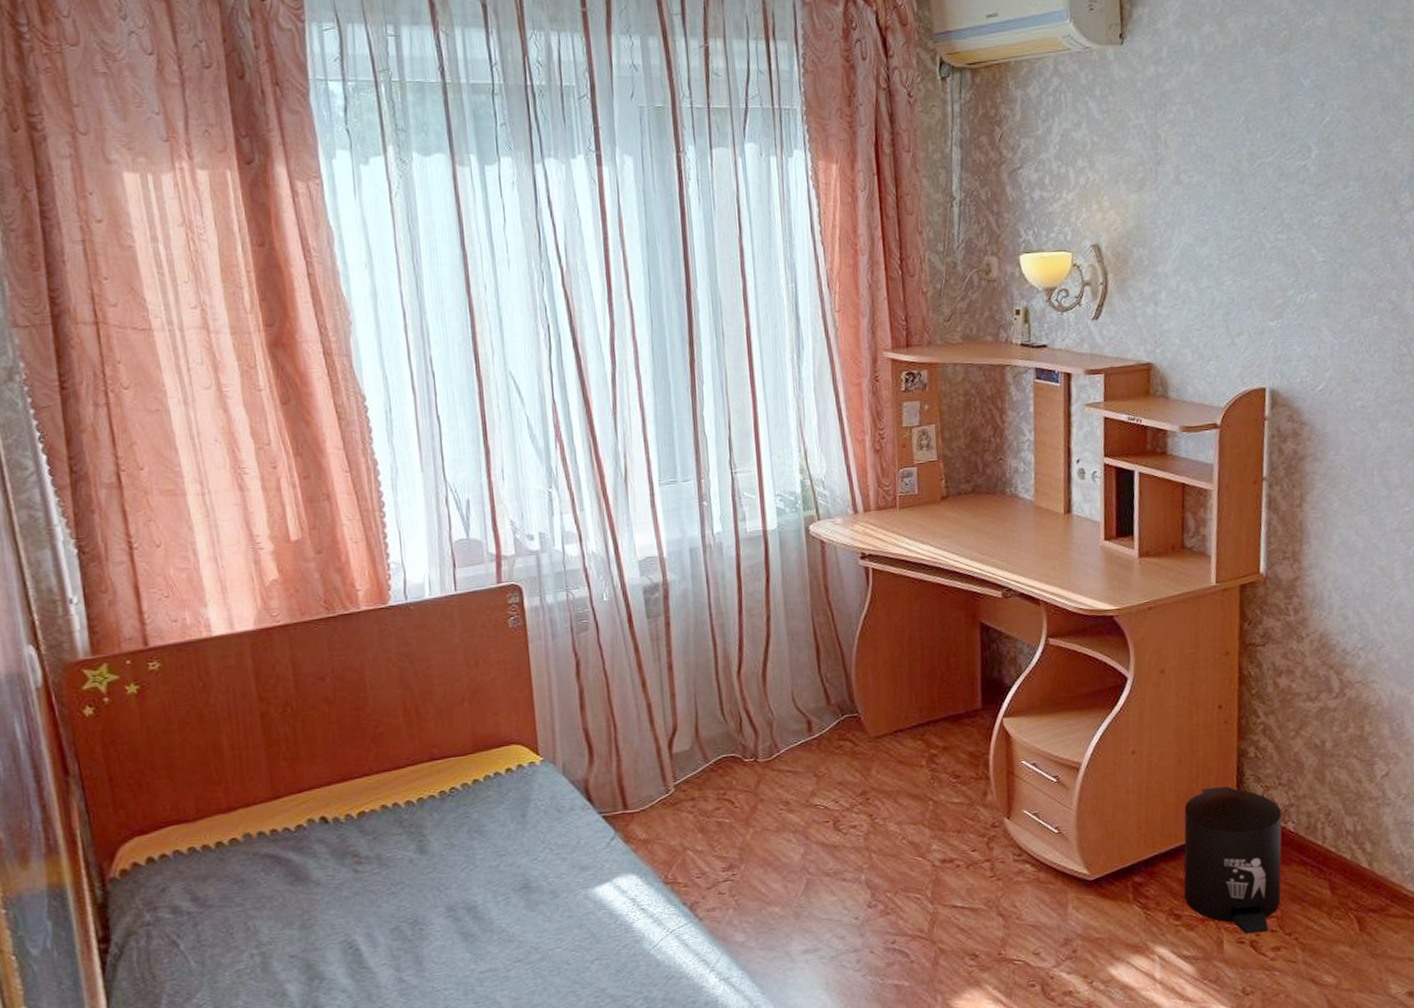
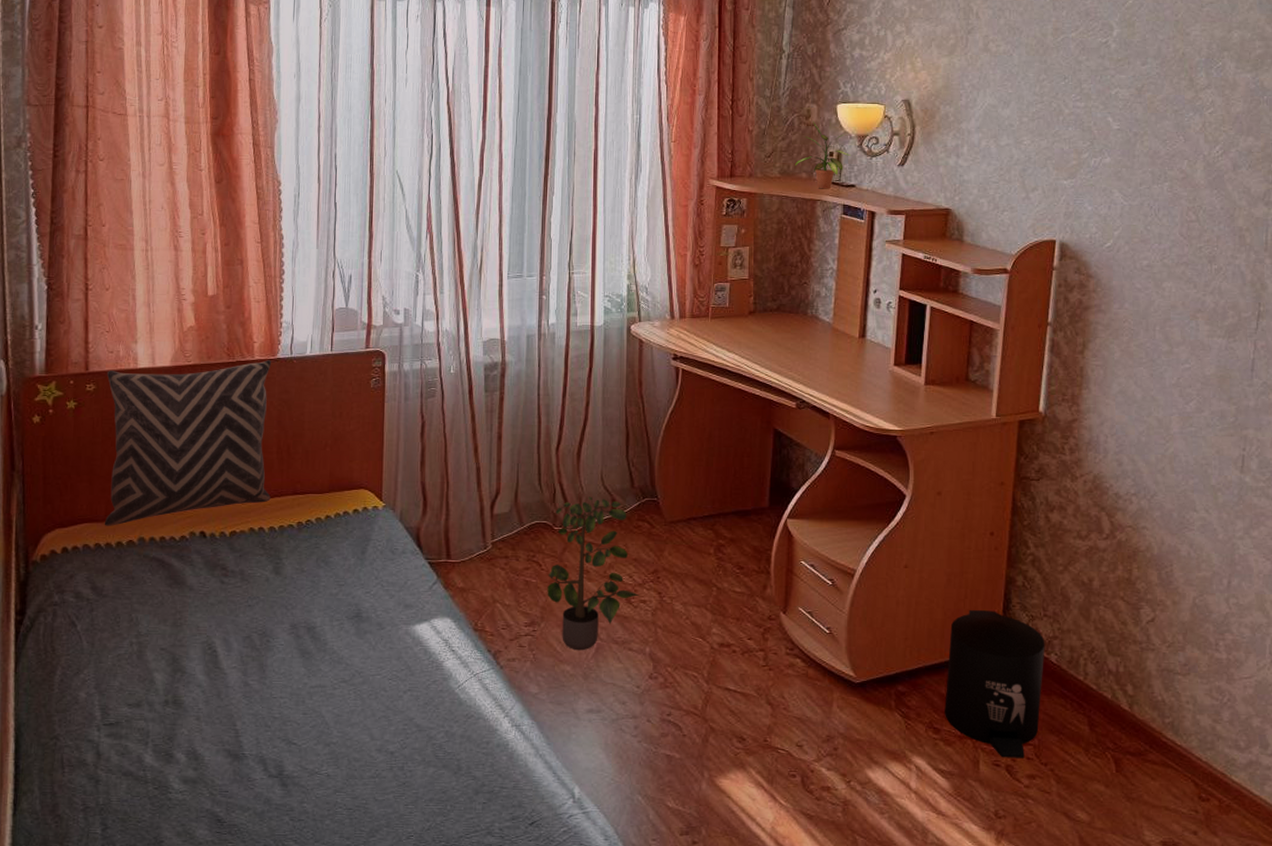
pillow: none [174,609,403,826] -> present [104,360,272,526]
potted plant: none [742,720,848,890] -> present [547,496,639,651]
potted plant: none [978,275,1039,353] -> present [795,120,850,189]

